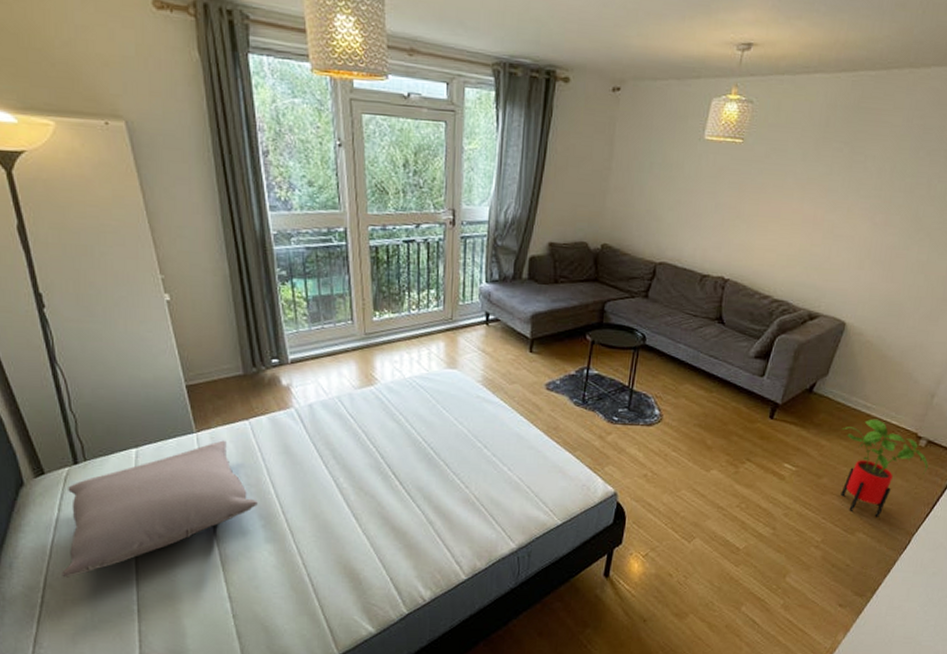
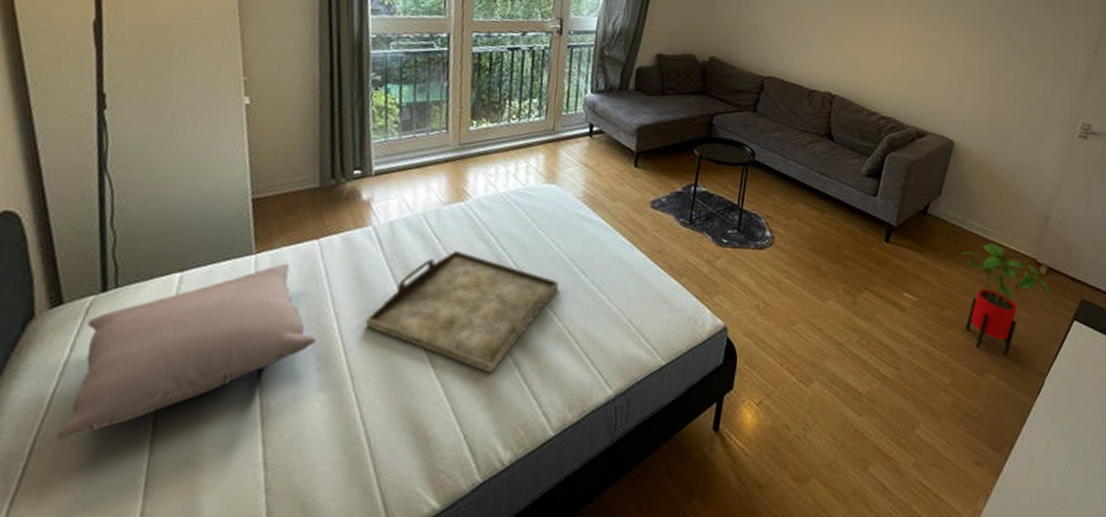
serving tray: none [297,428,464,530] -> present [365,250,559,373]

